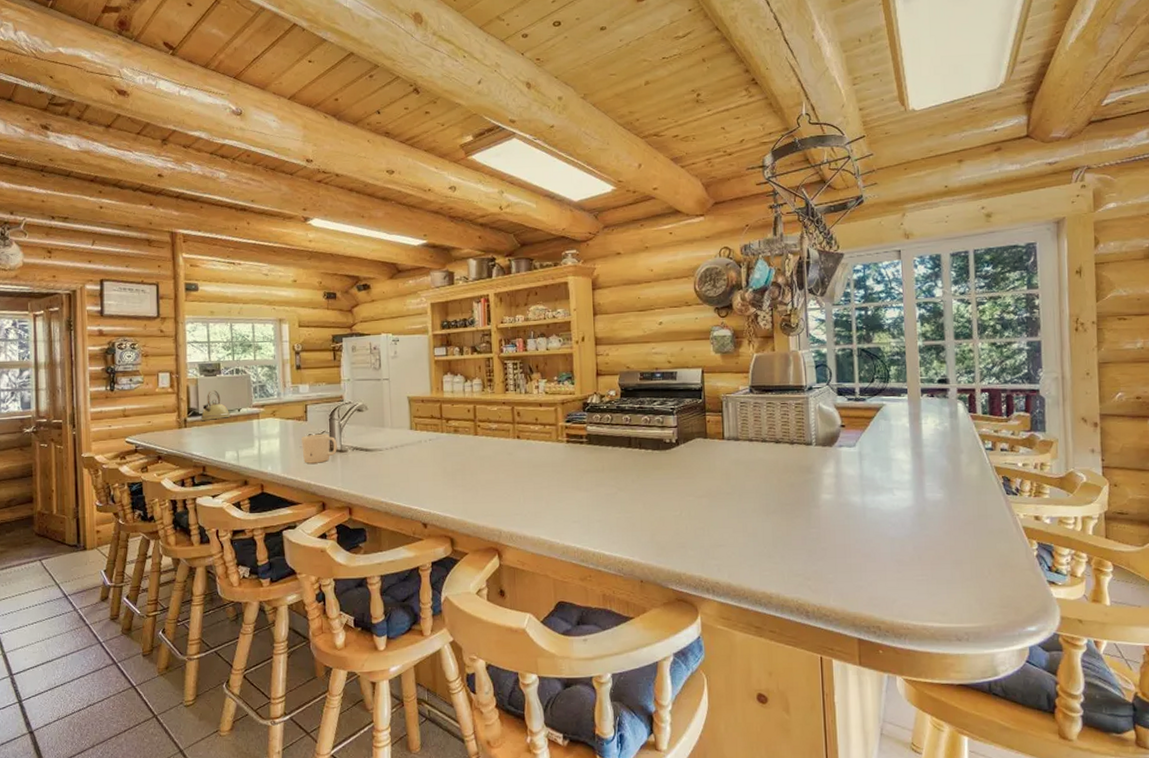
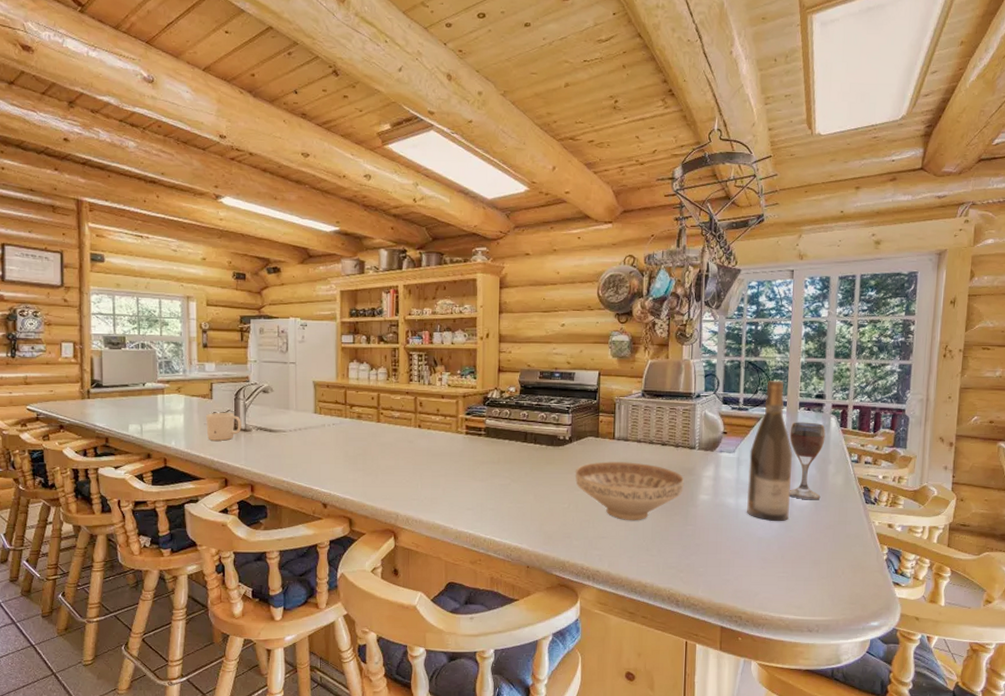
kettle: present [200,389,231,422] -> none [104,362,135,394]
decorative bowl: none [684,462,804,527] -> present [575,461,685,521]
wine bottle: none [872,366,922,519] -> present [747,380,793,521]
cup: none [914,409,955,494] -> present [789,422,826,500]

